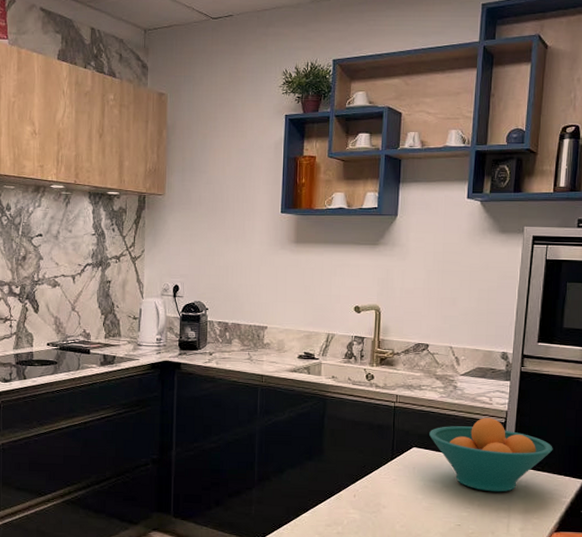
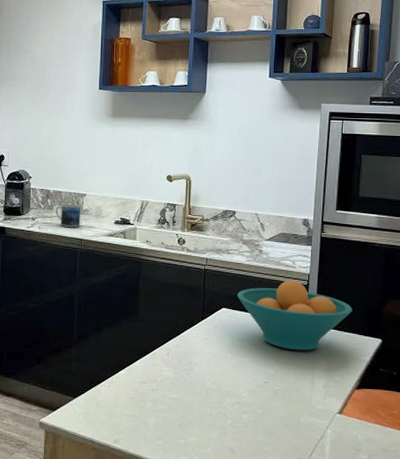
mug: none [234,338,262,362] -> present [55,204,81,227]

